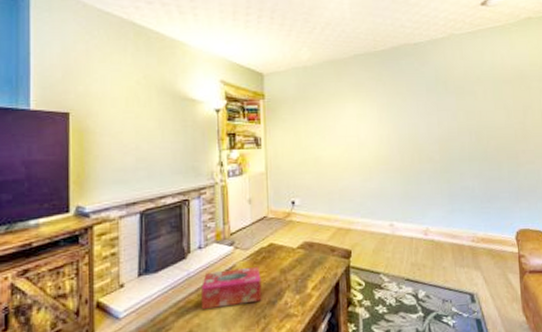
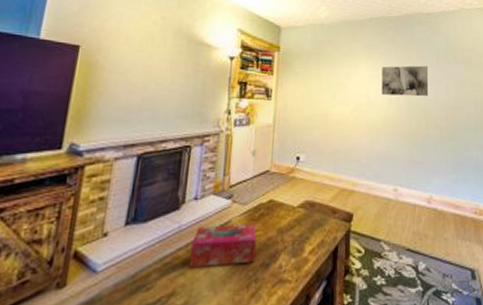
wall art: none [370,99,420,133] -> present [381,65,429,97]

